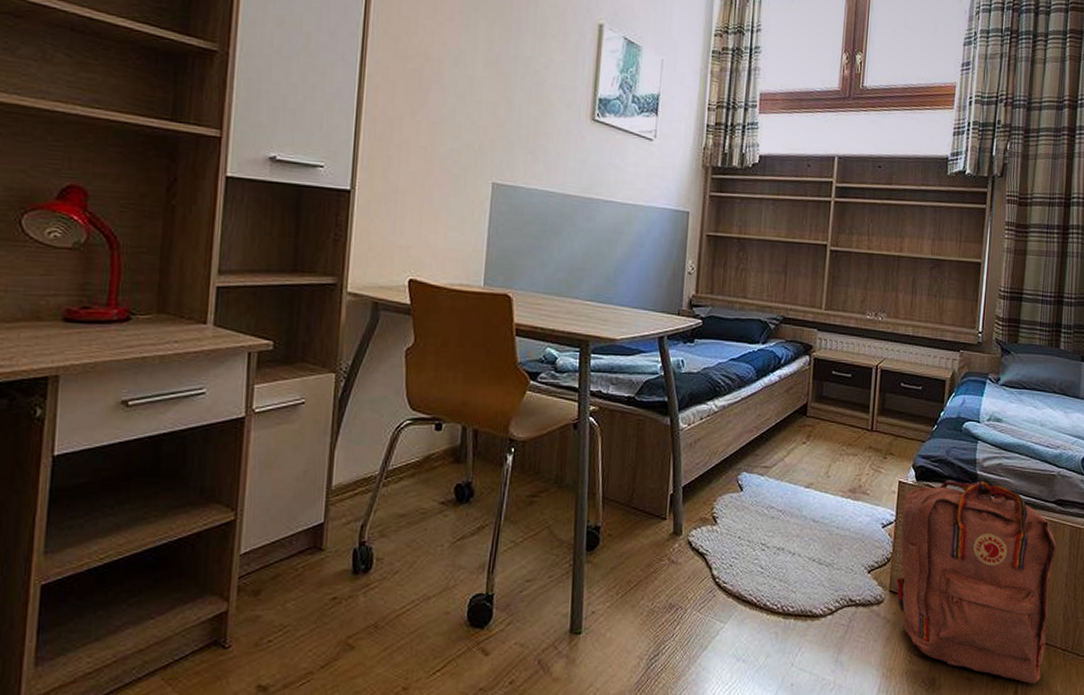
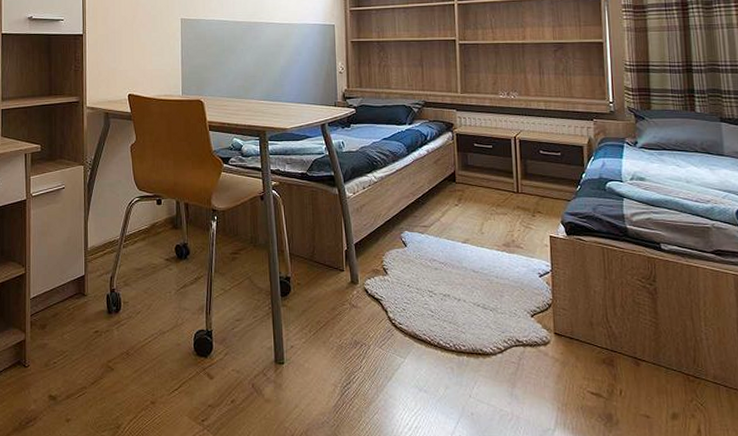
backpack: present [896,480,1056,684] -> none [557,234,725,424]

